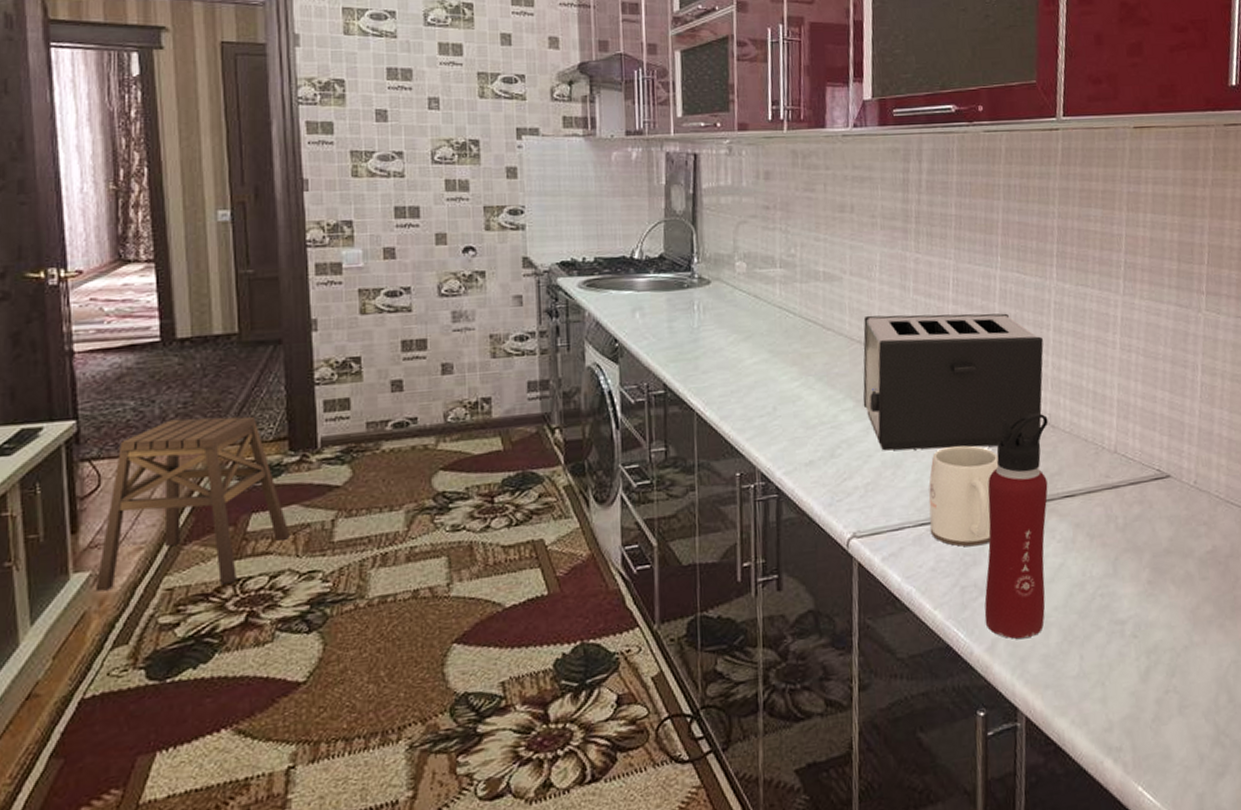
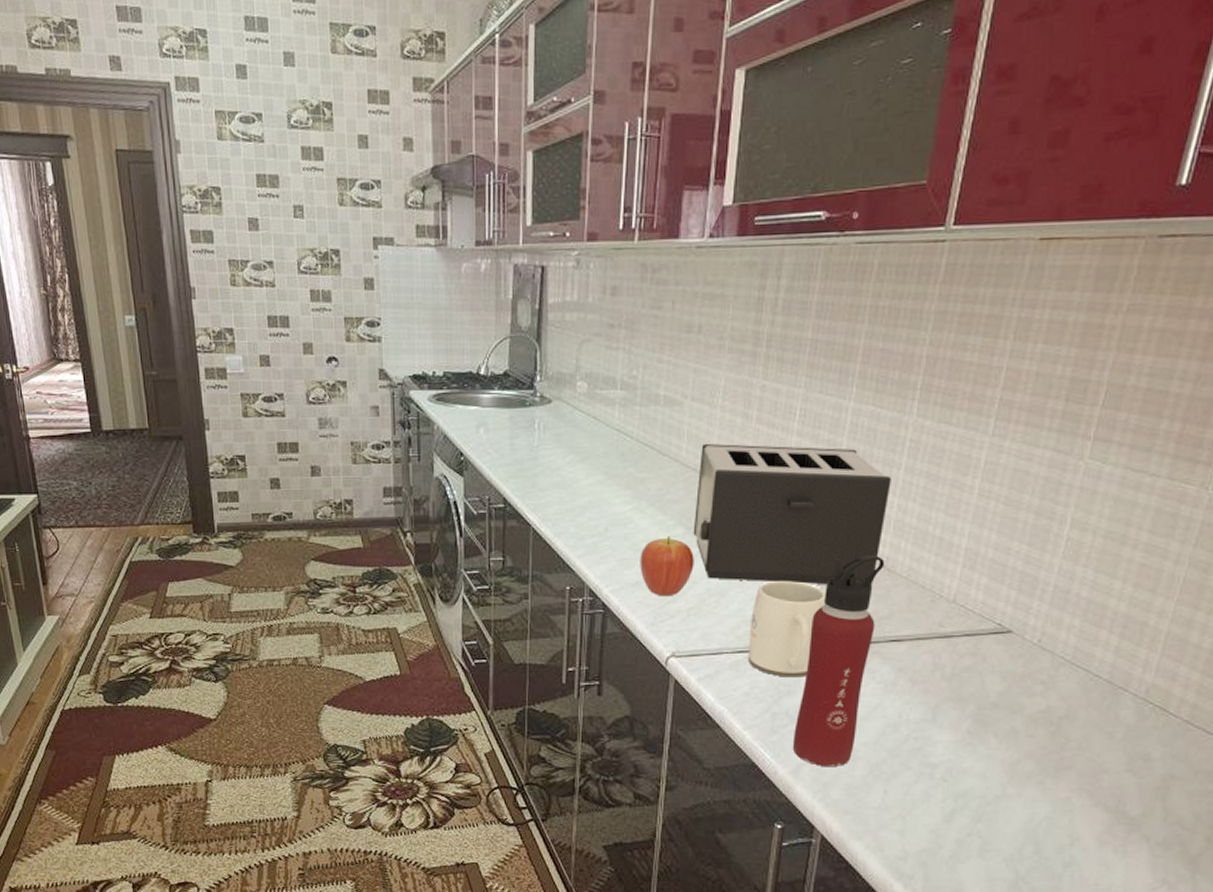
stool: present [95,416,289,592] -> none [63,499,198,636]
fruit: none [811,410,867,474] -> present [640,536,694,597]

